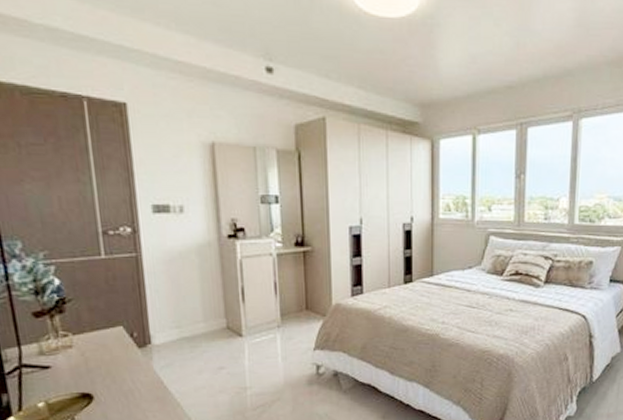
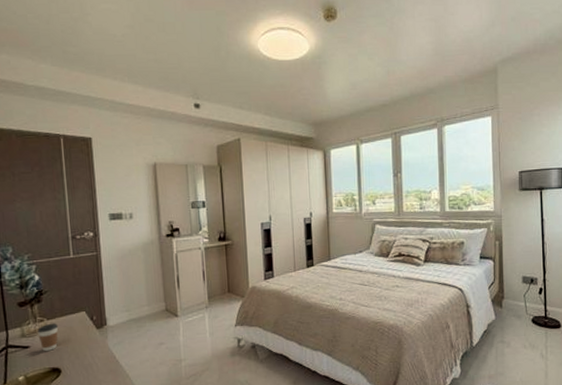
coffee cup: none [60,339,88,373] -> present [37,323,59,351]

